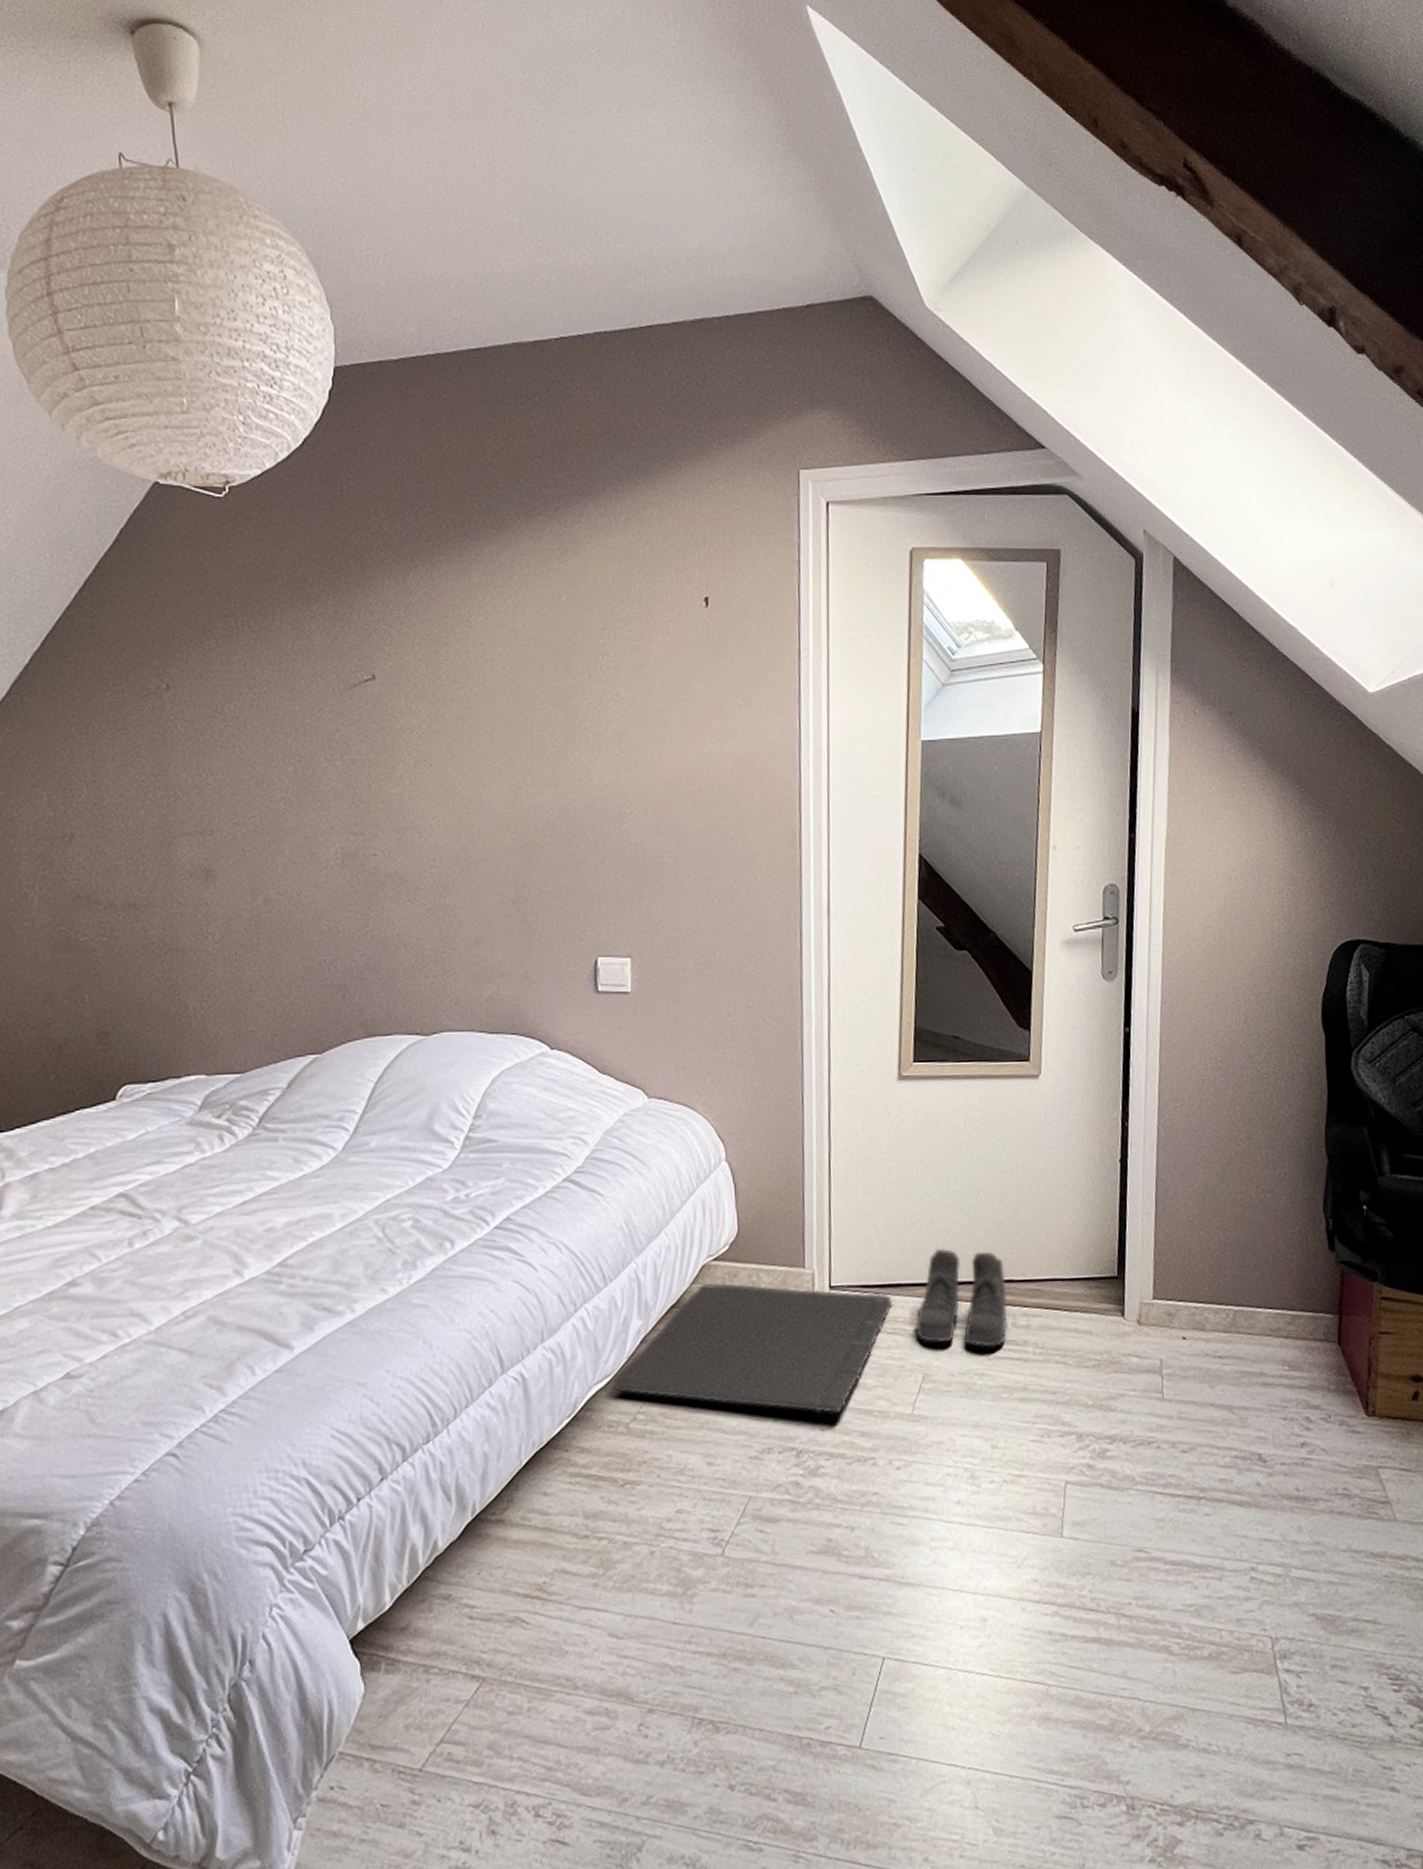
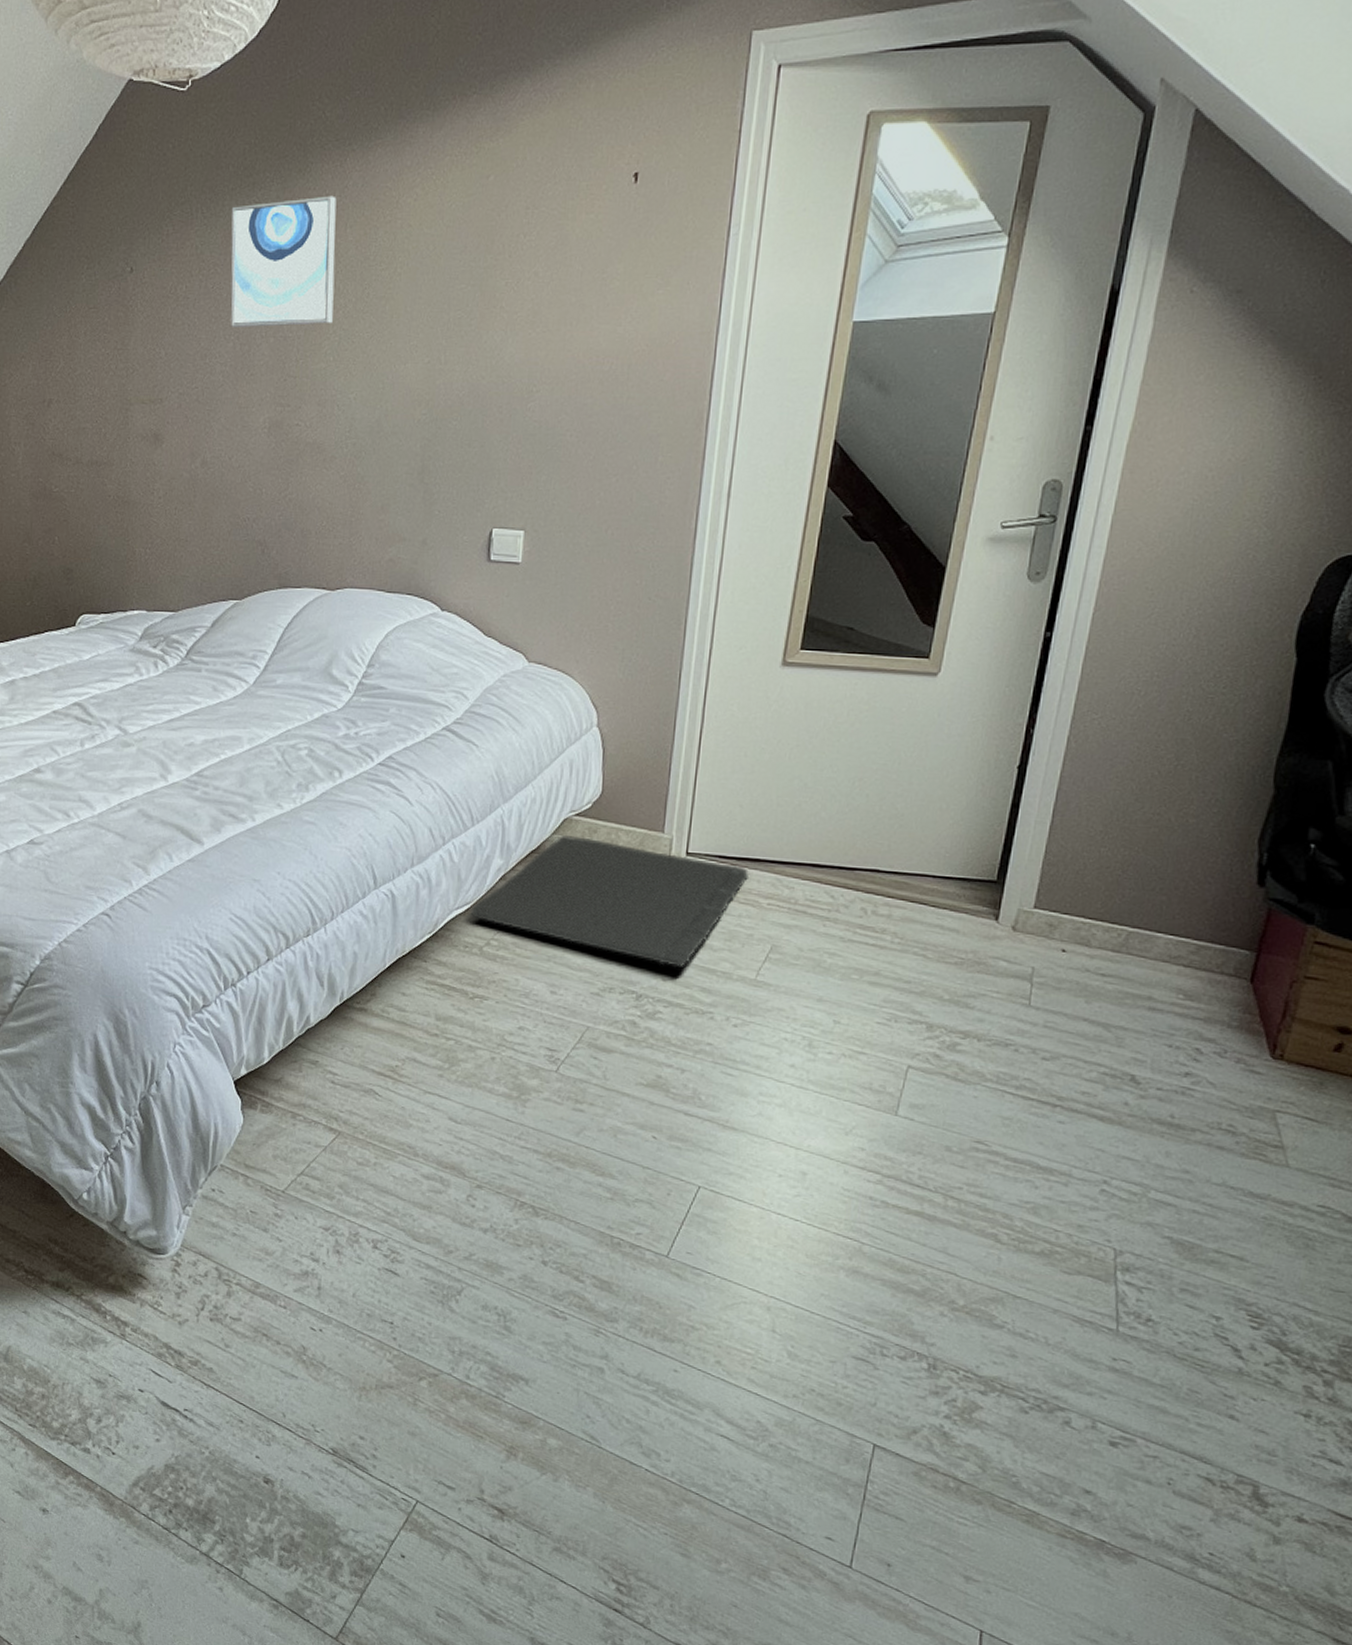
wall art: none [282,612,406,750] -> present [230,195,337,327]
boots: present [916,1248,1007,1348] -> none [769,830,872,931]

